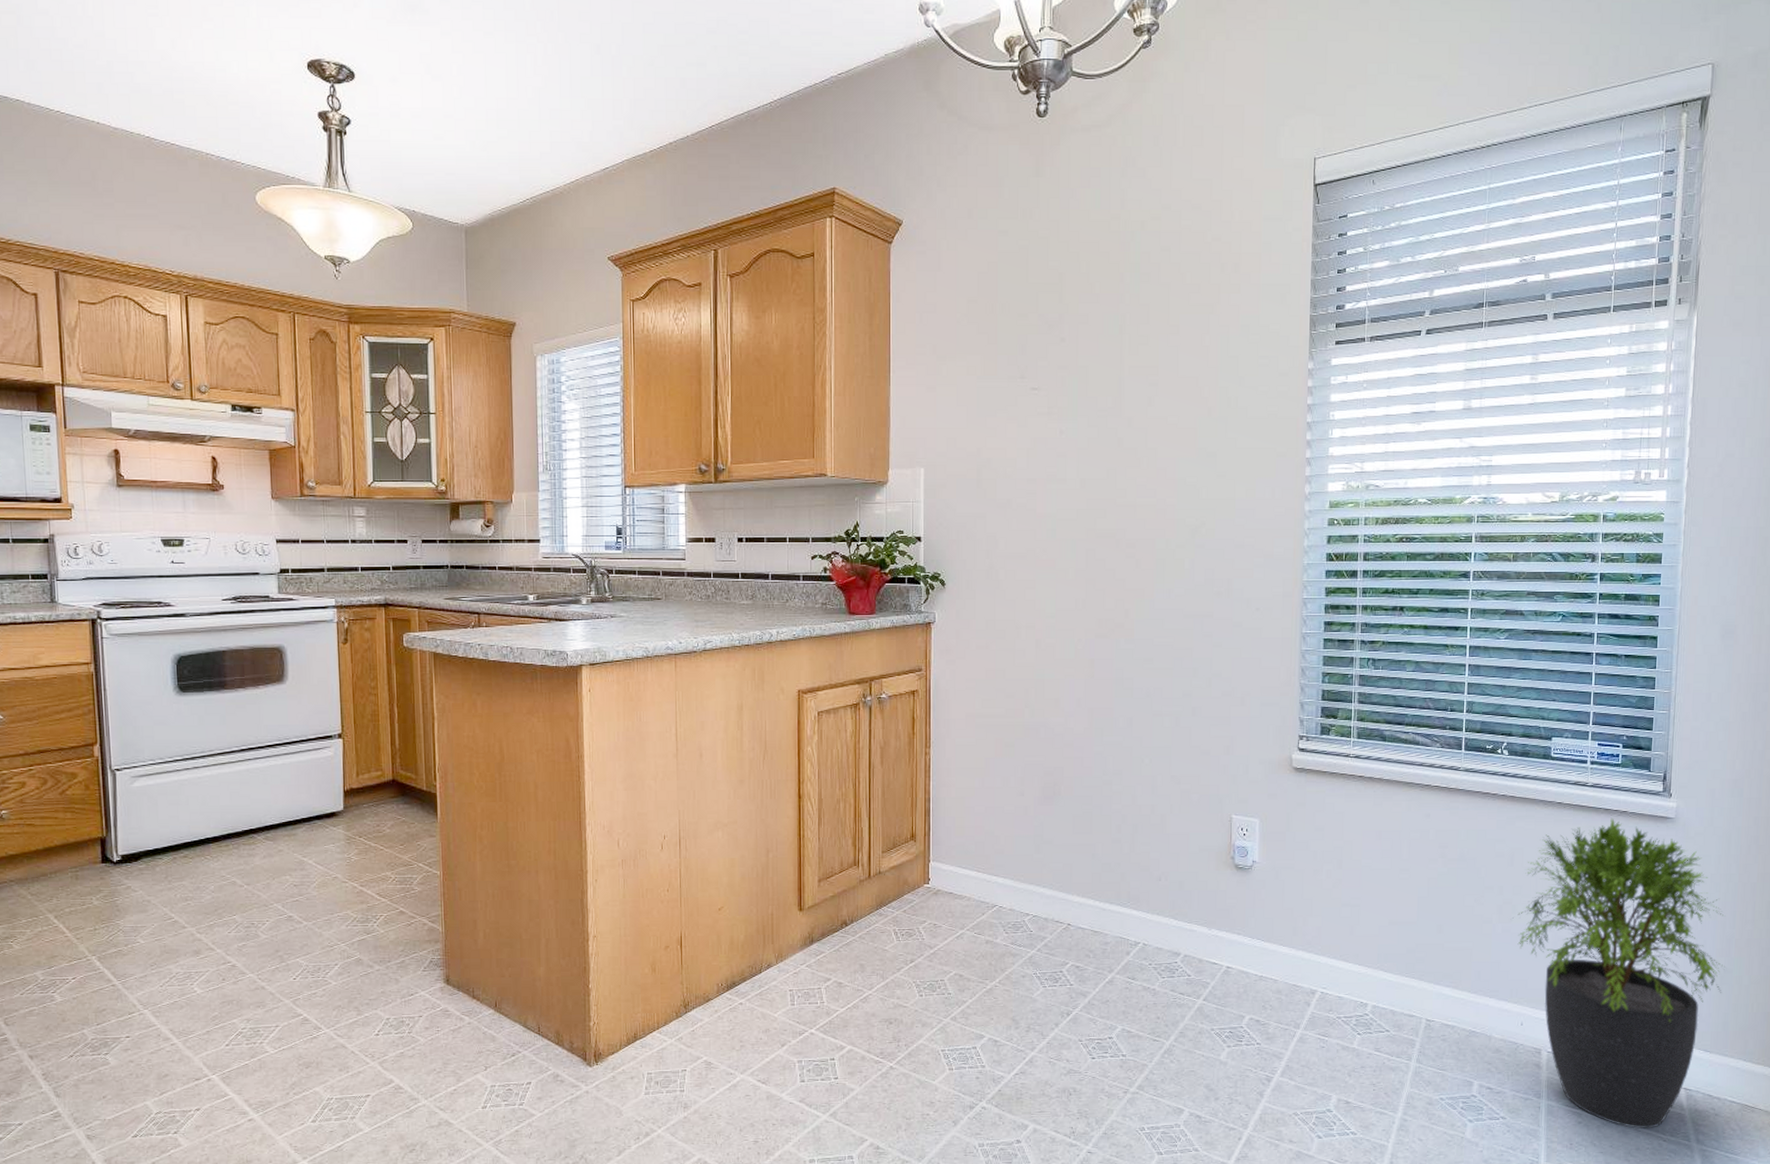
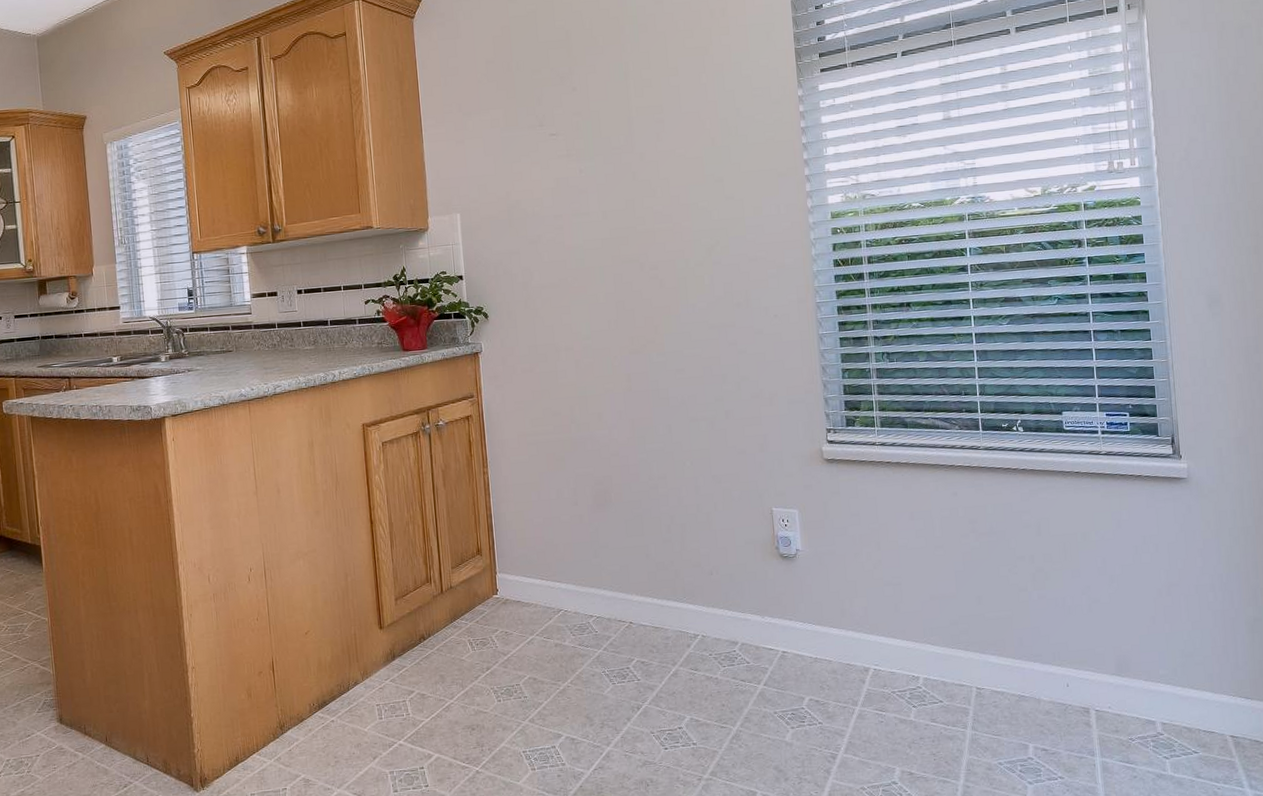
potted plant: present [1513,818,1726,1129] -> none [1046,483,1254,779]

